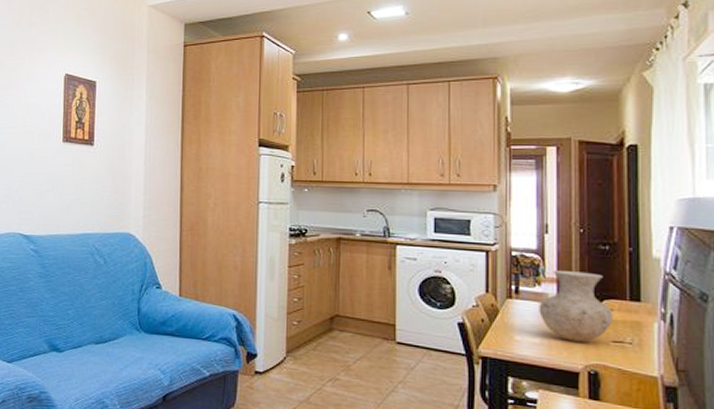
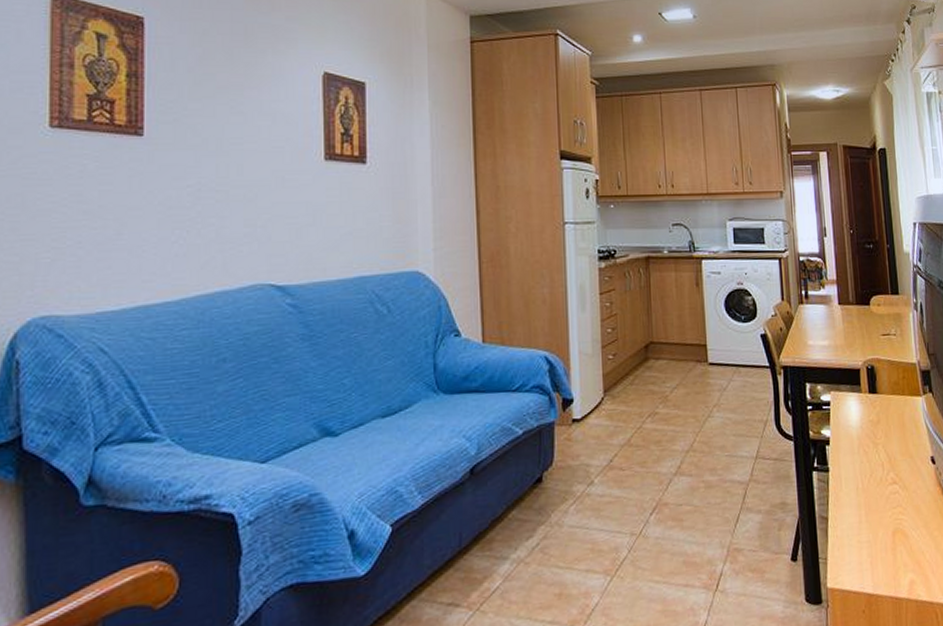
vase: present [539,270,613,342] -> none [825,271,881,340]

